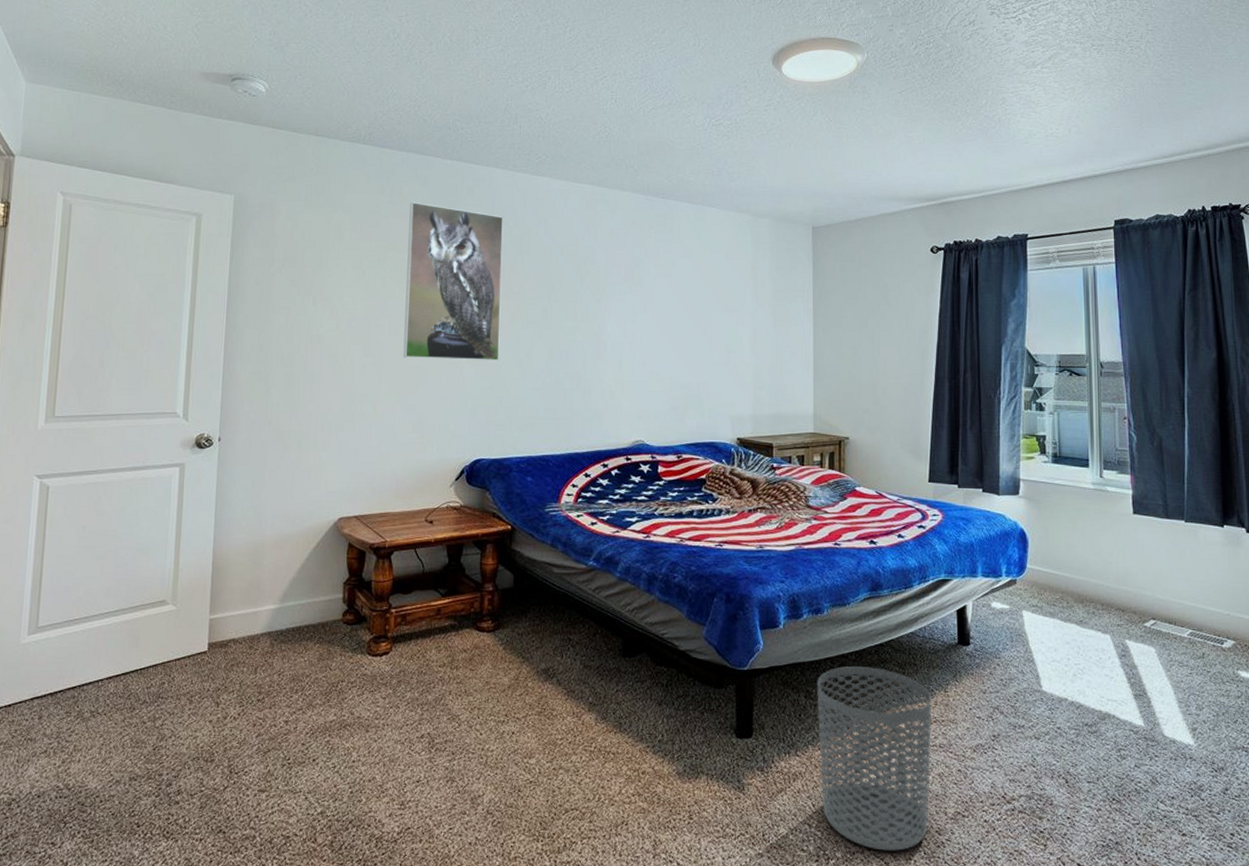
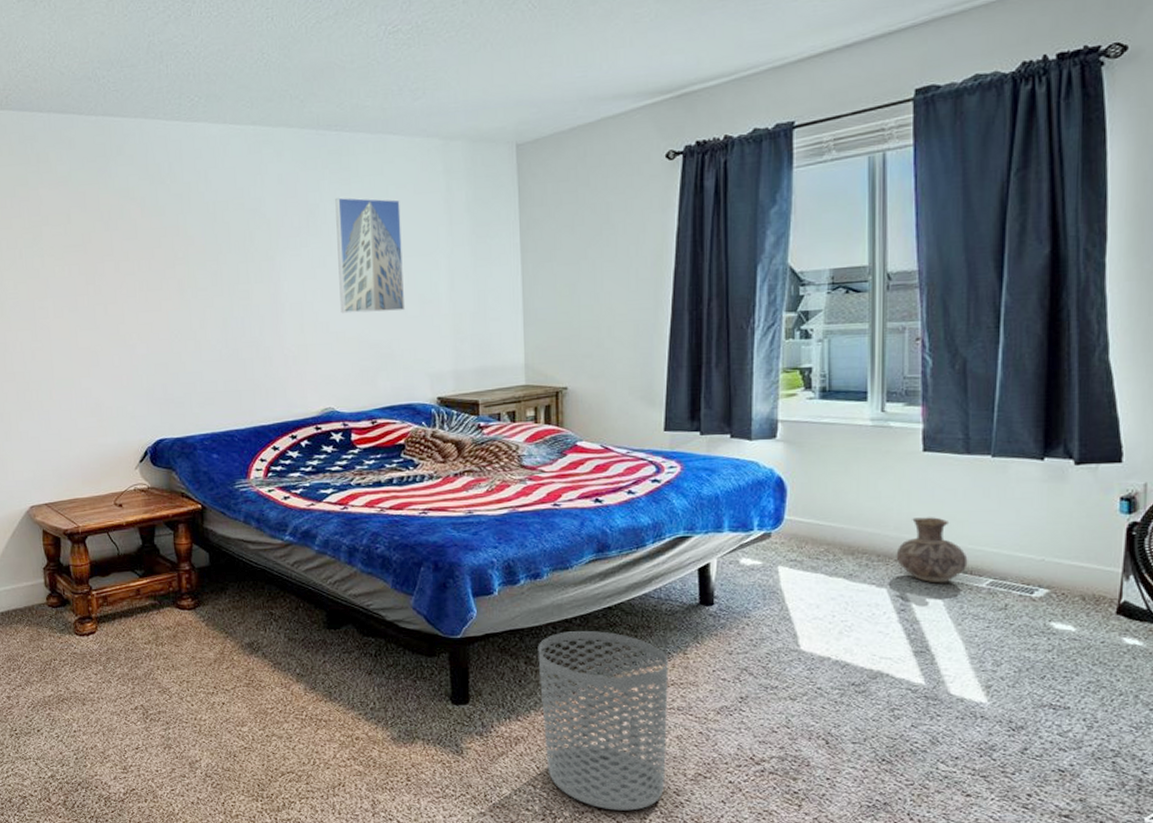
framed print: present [403,201,504,360] -> none [58,168,171,340]
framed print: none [656,254,714,358] -> present [335,197,406,314]
ceramic jug: none [1116,572,1172,632] -> present [896,517,968,583]

